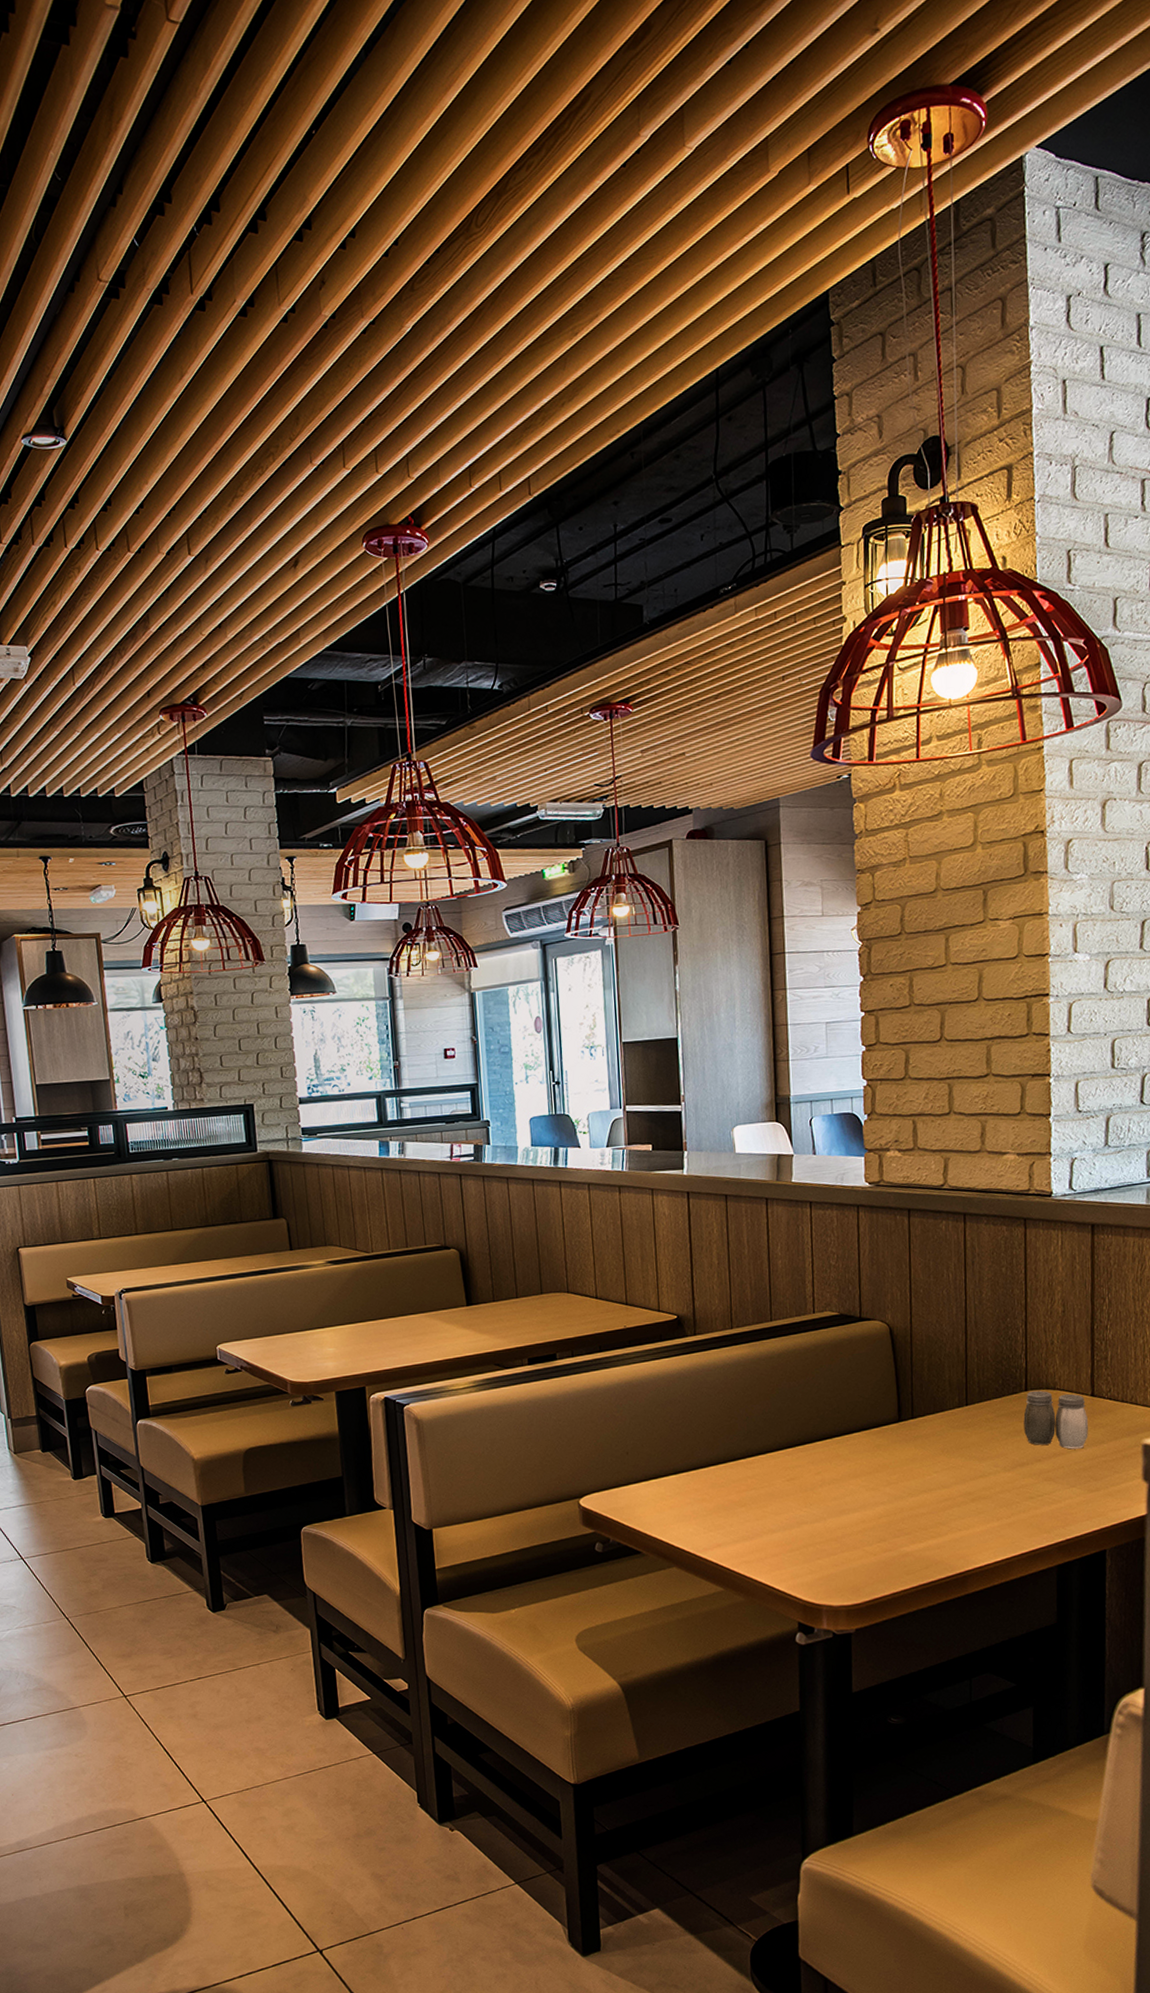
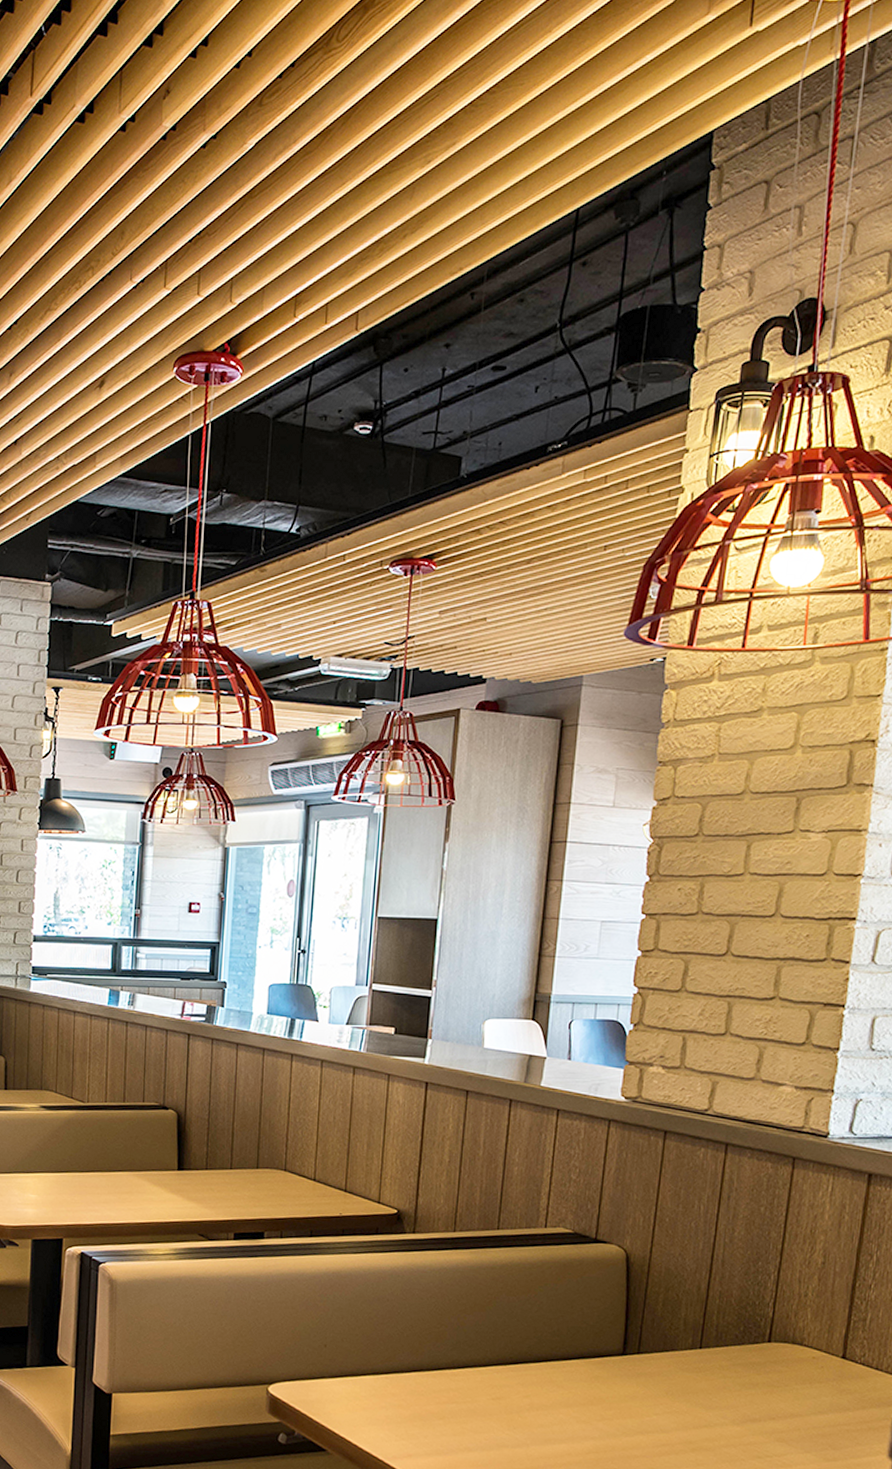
salt and pepper shaker: present [1023,1390,1088,1449] -> none [761,1343,835,1413]

